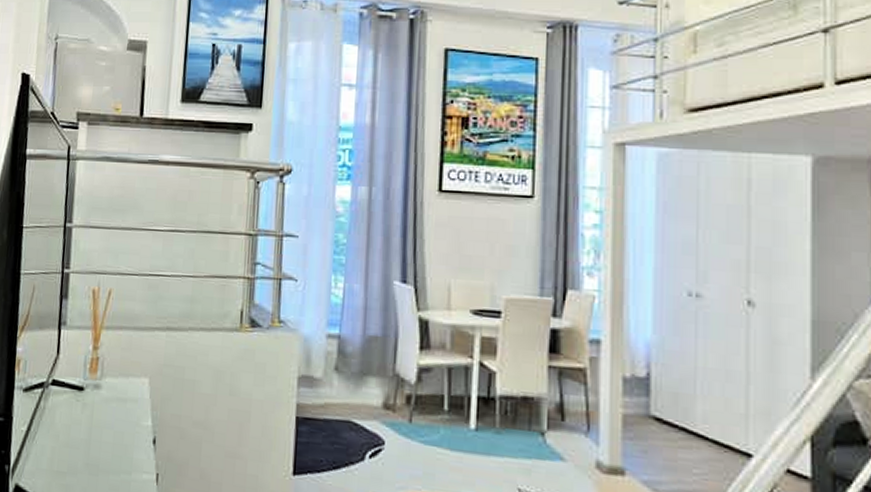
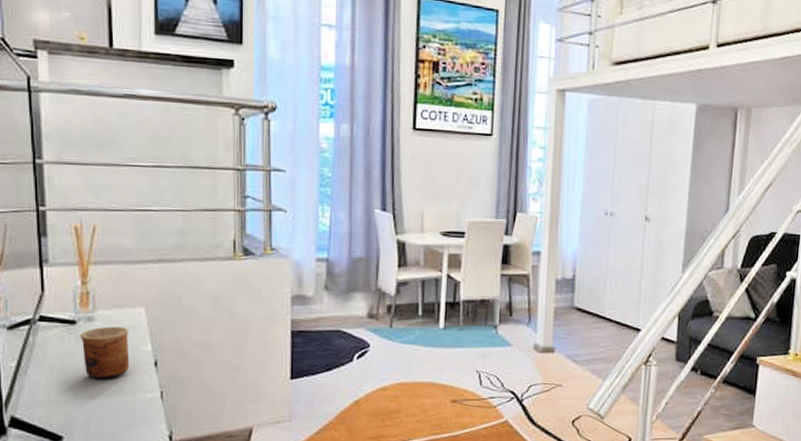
cup: none [86,395,131,453] -> present [80,326,130,379]

